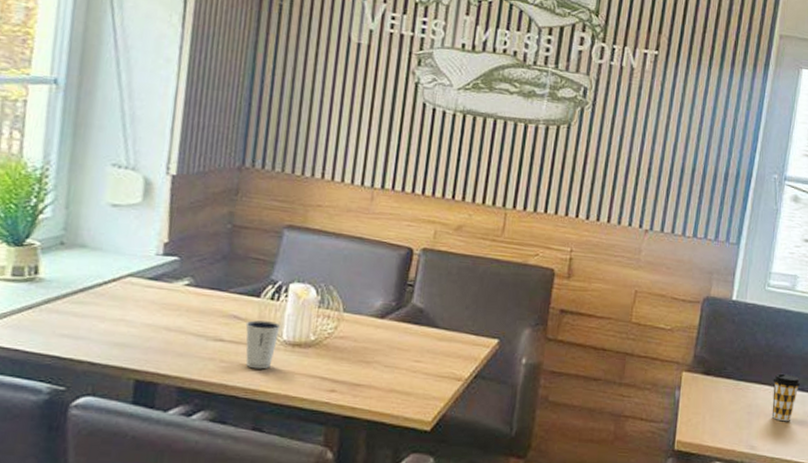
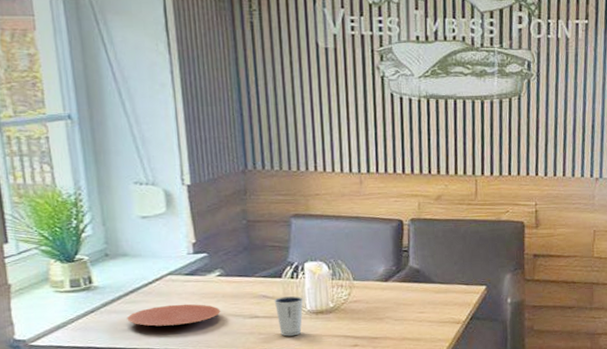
plate: none [69,311,181,338] -> present [127,304,221,326]

